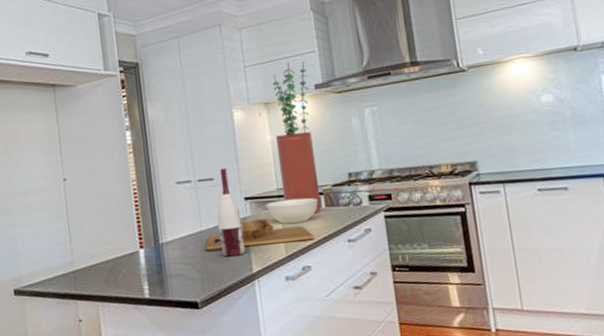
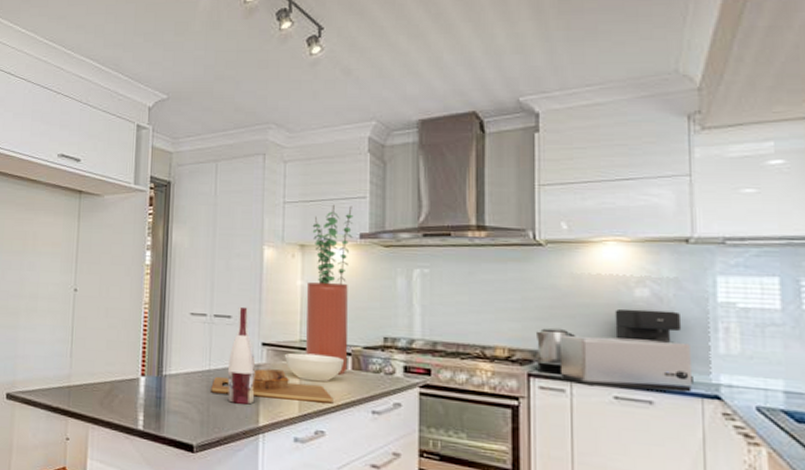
kettle: none [470,139,502,180] -> present [535,327,576,374]
toaster: none [489,134,595,185] -> present [559,334,693,393]
coffee maker: none [529,109,595,166] -> present [615,308,693,383]

